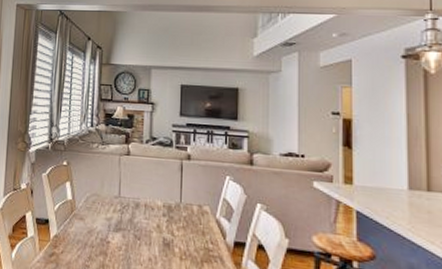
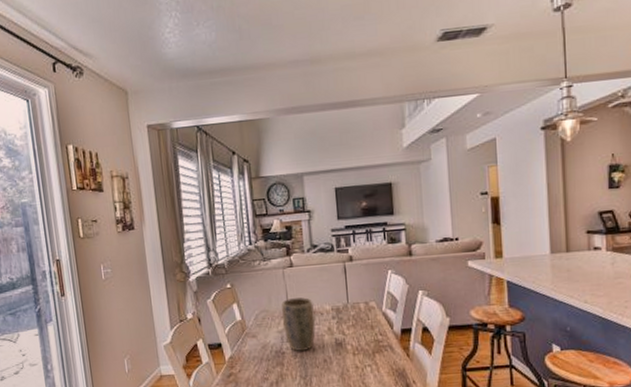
plant pot: none [111,187,145,245] -> present [281,297,316,351]

